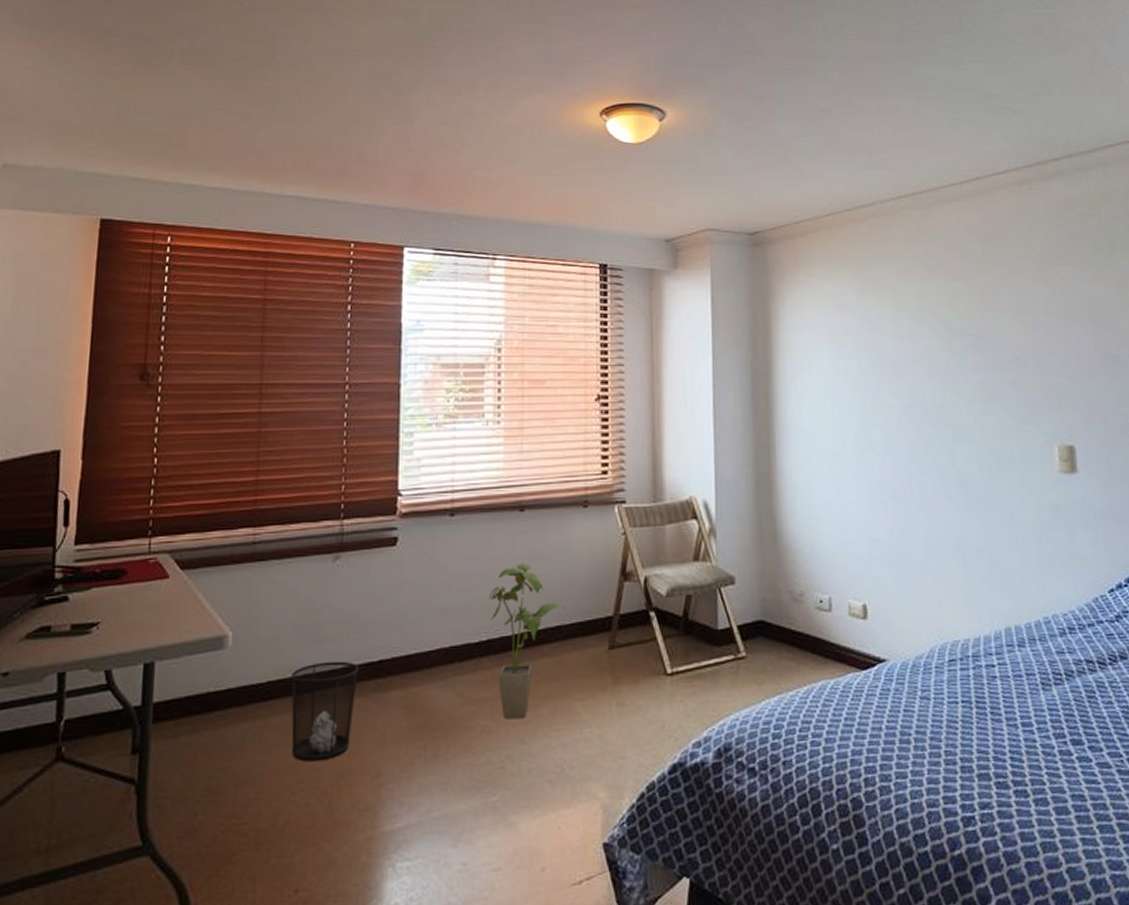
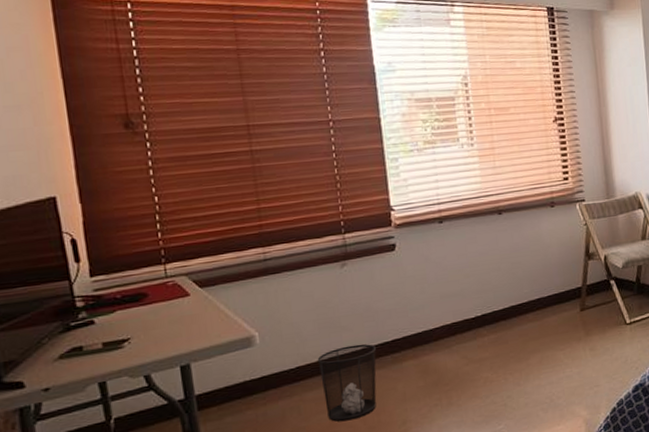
house plant: present [489,562,566,720] -> none [480,254,544,371]

